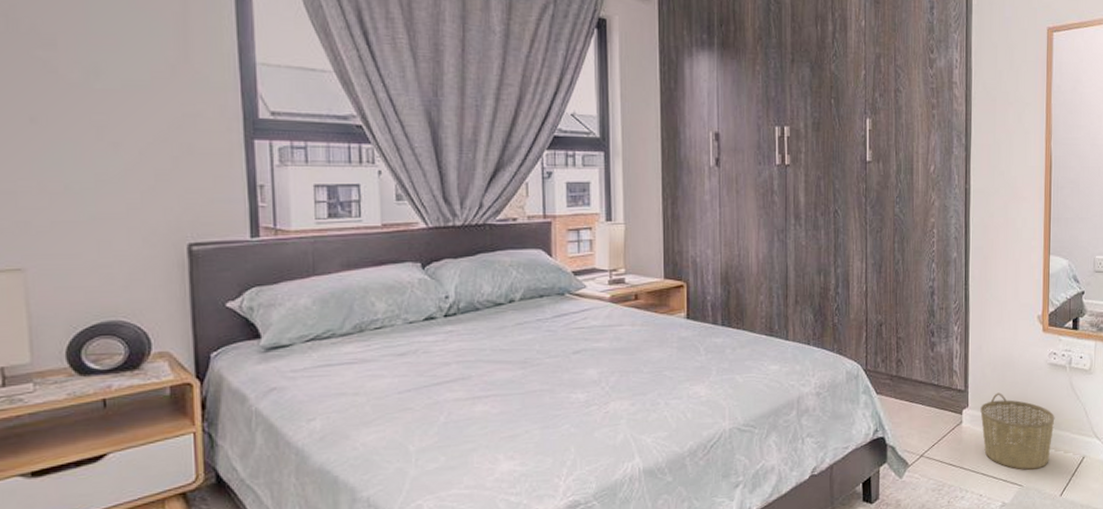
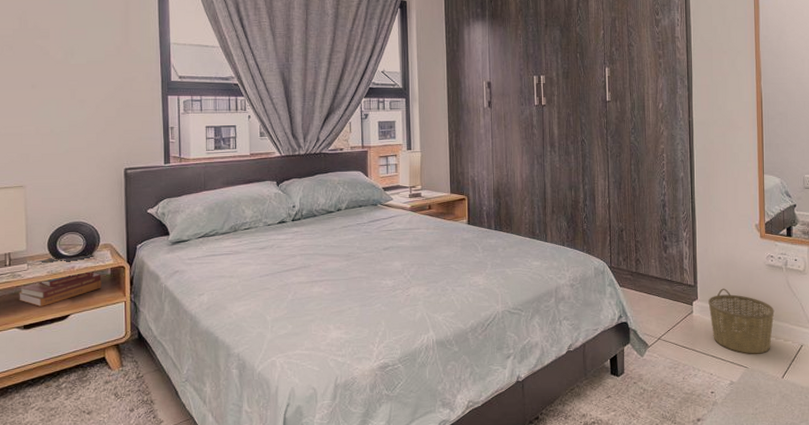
books: none [21,365,156,444] -> present [19,253,102,307]

